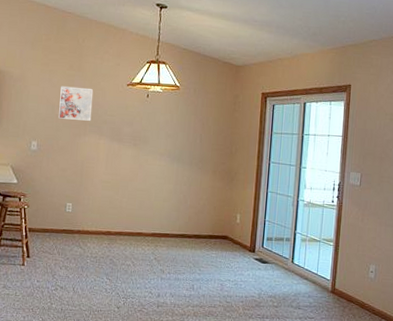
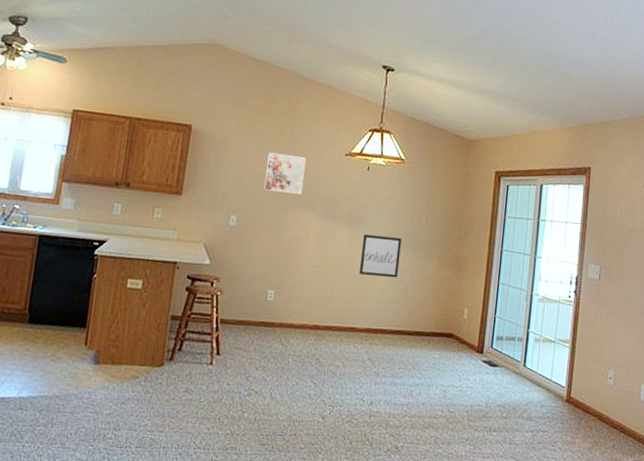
wall art: none [143,153,180,190] -> present [359,234,402,278]

